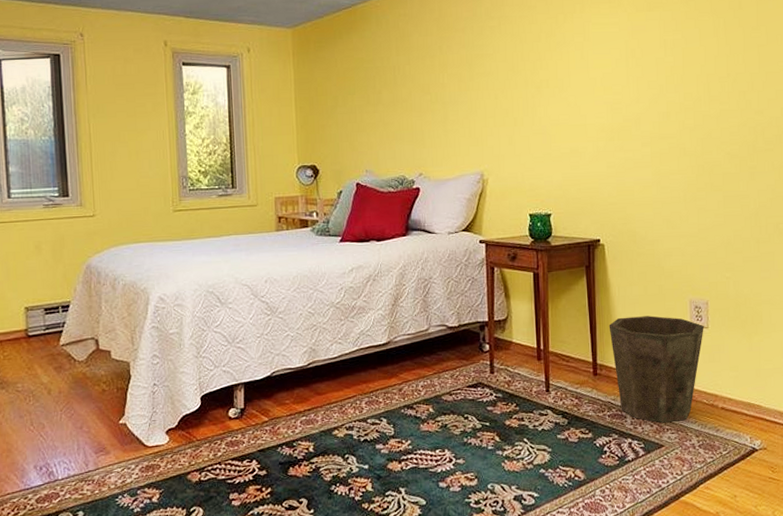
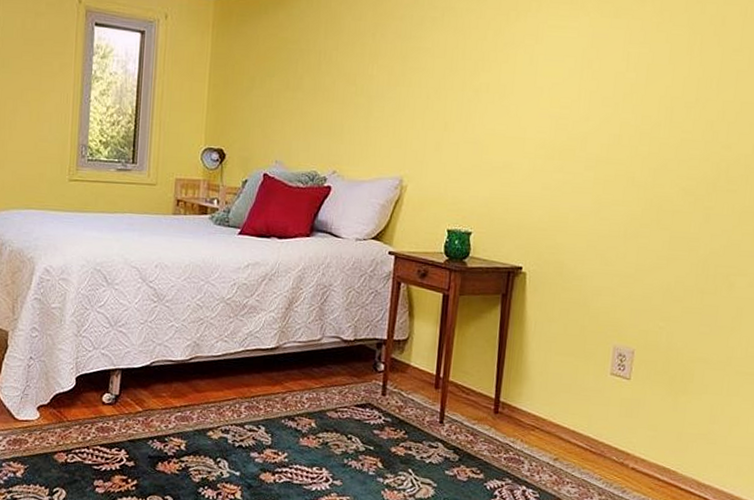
waste bin: present [609,315,705,423] -> none [518,355,627,476]

